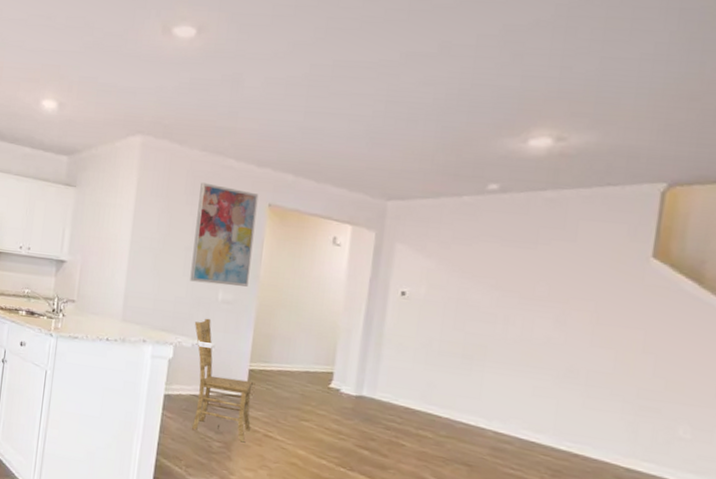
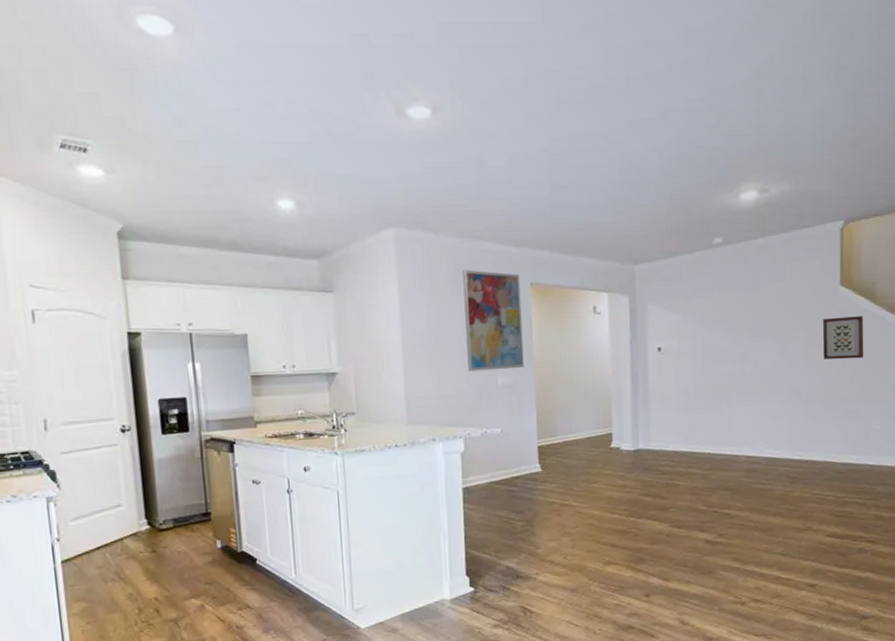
dining chair: present [192,318,253,443] -> none [479,405,548,517]
wall art: none [617,293,681,349] -> present [822,316,864,360]

